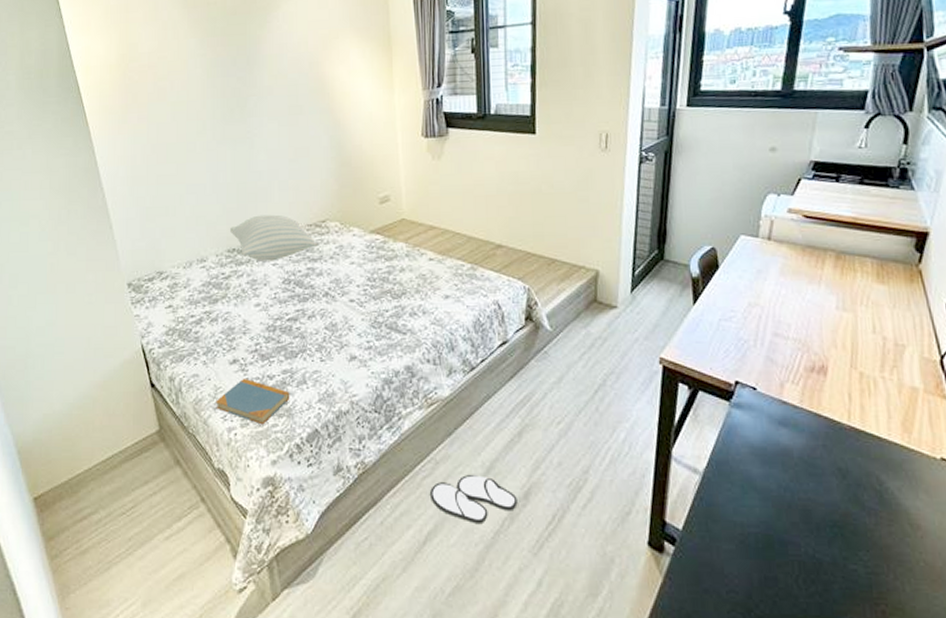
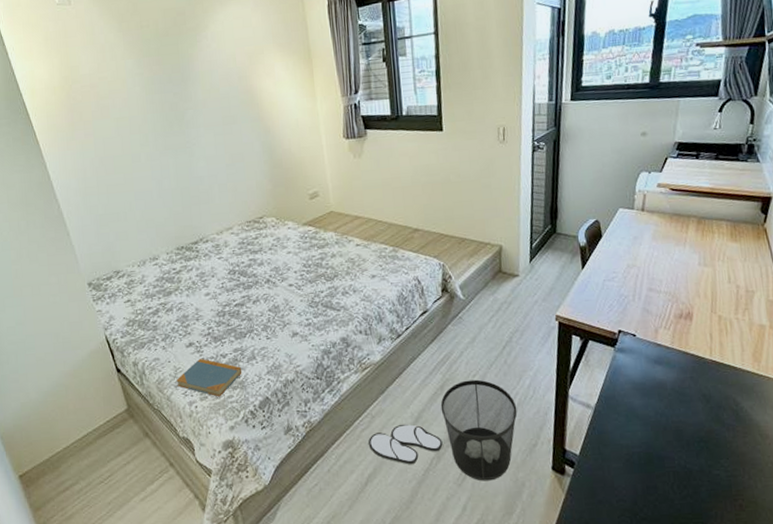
pillow: present [230,214,317,261] -> none [178,214,257,256]
waste bin: none [517,427,609,553] -> present [440,379,518,481]

